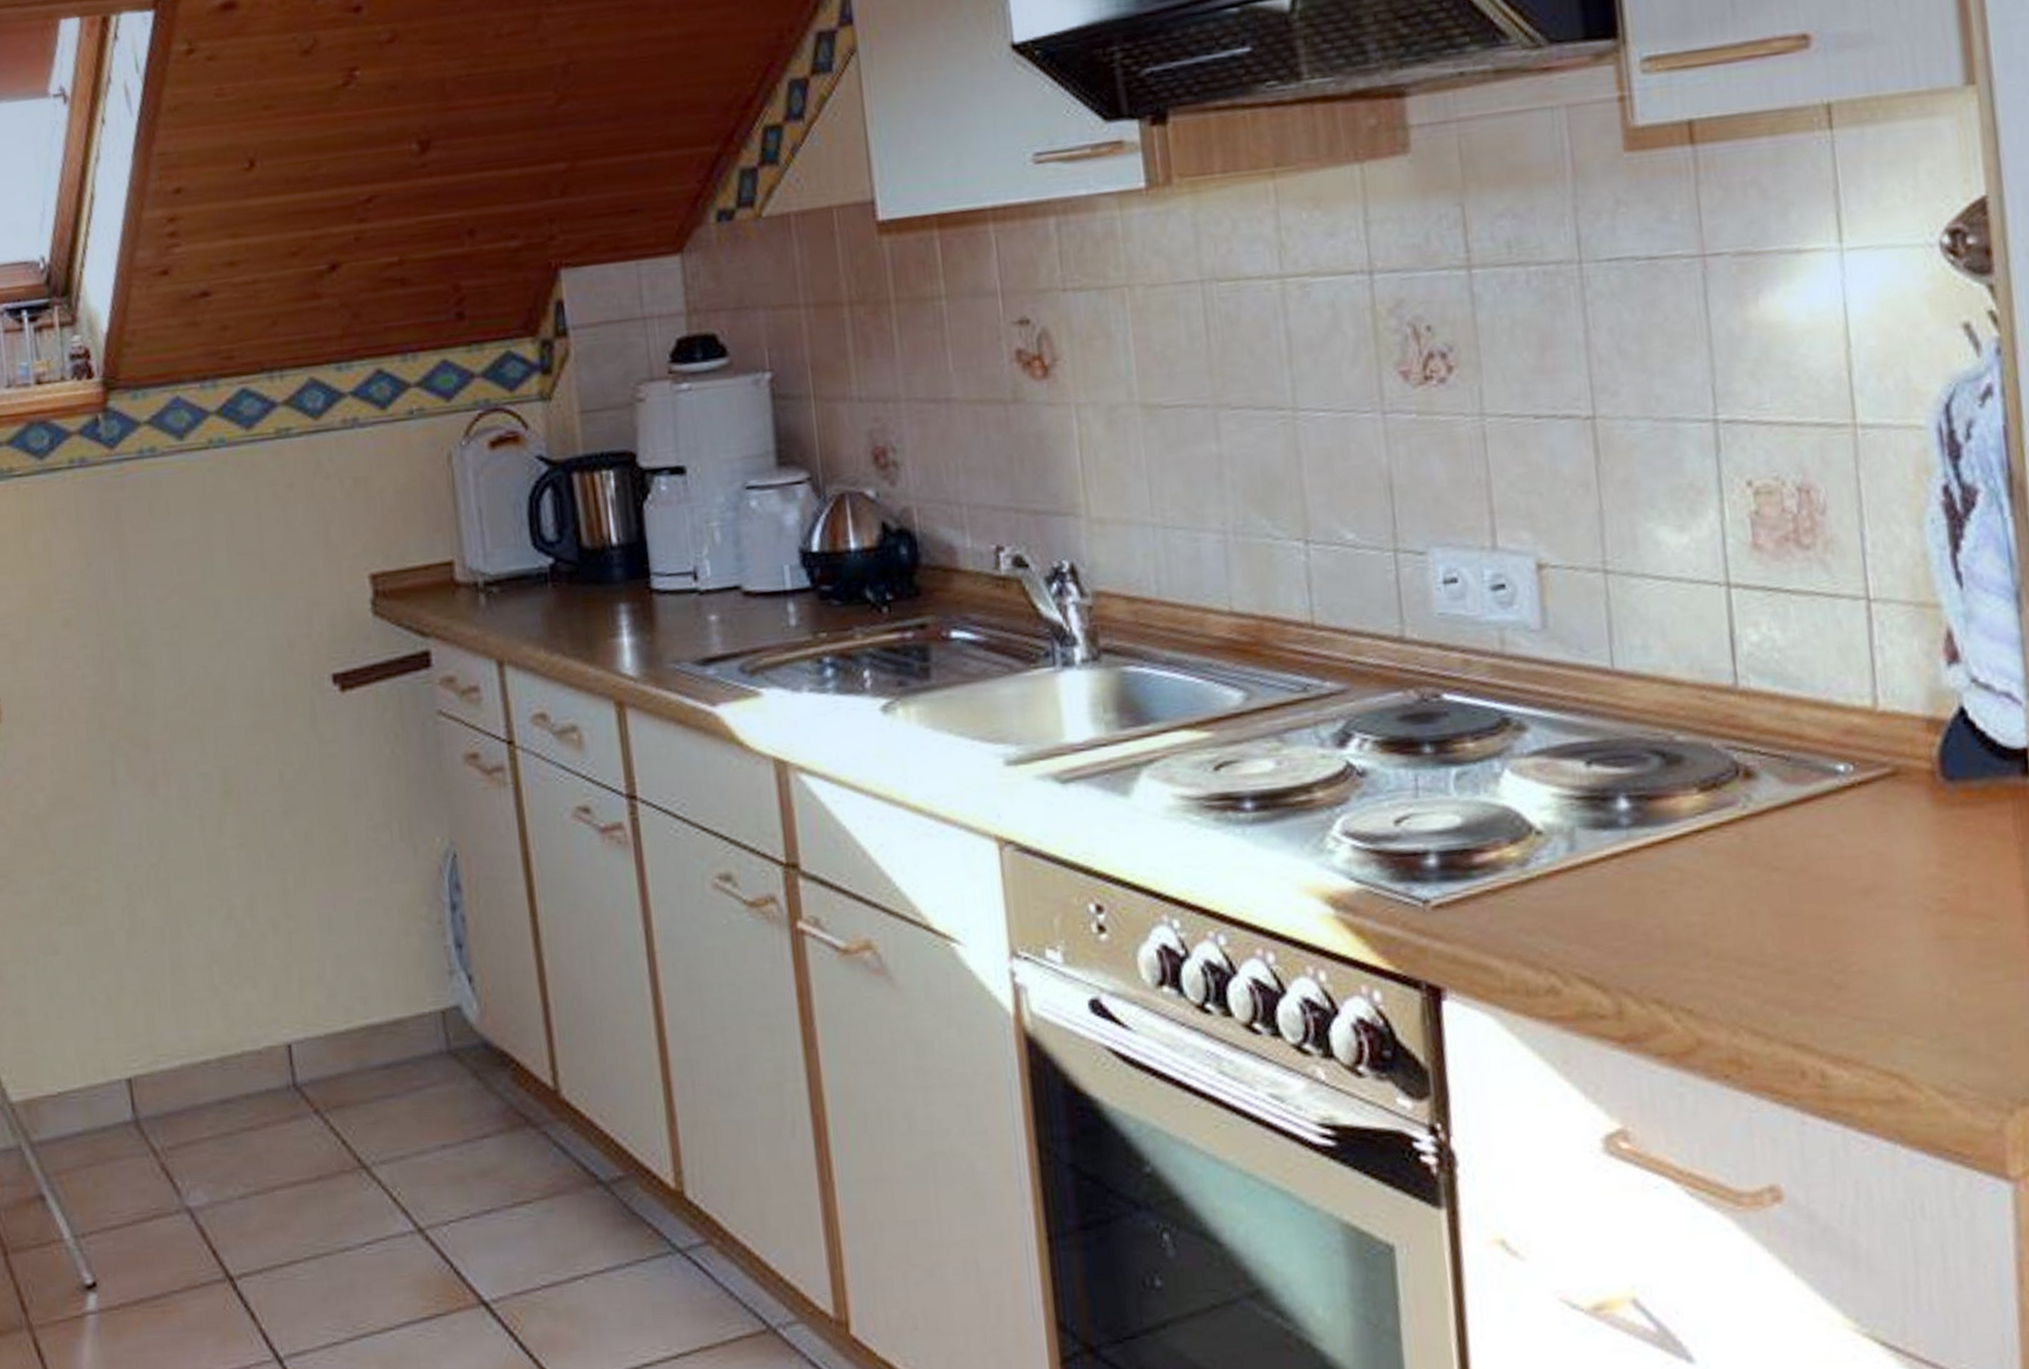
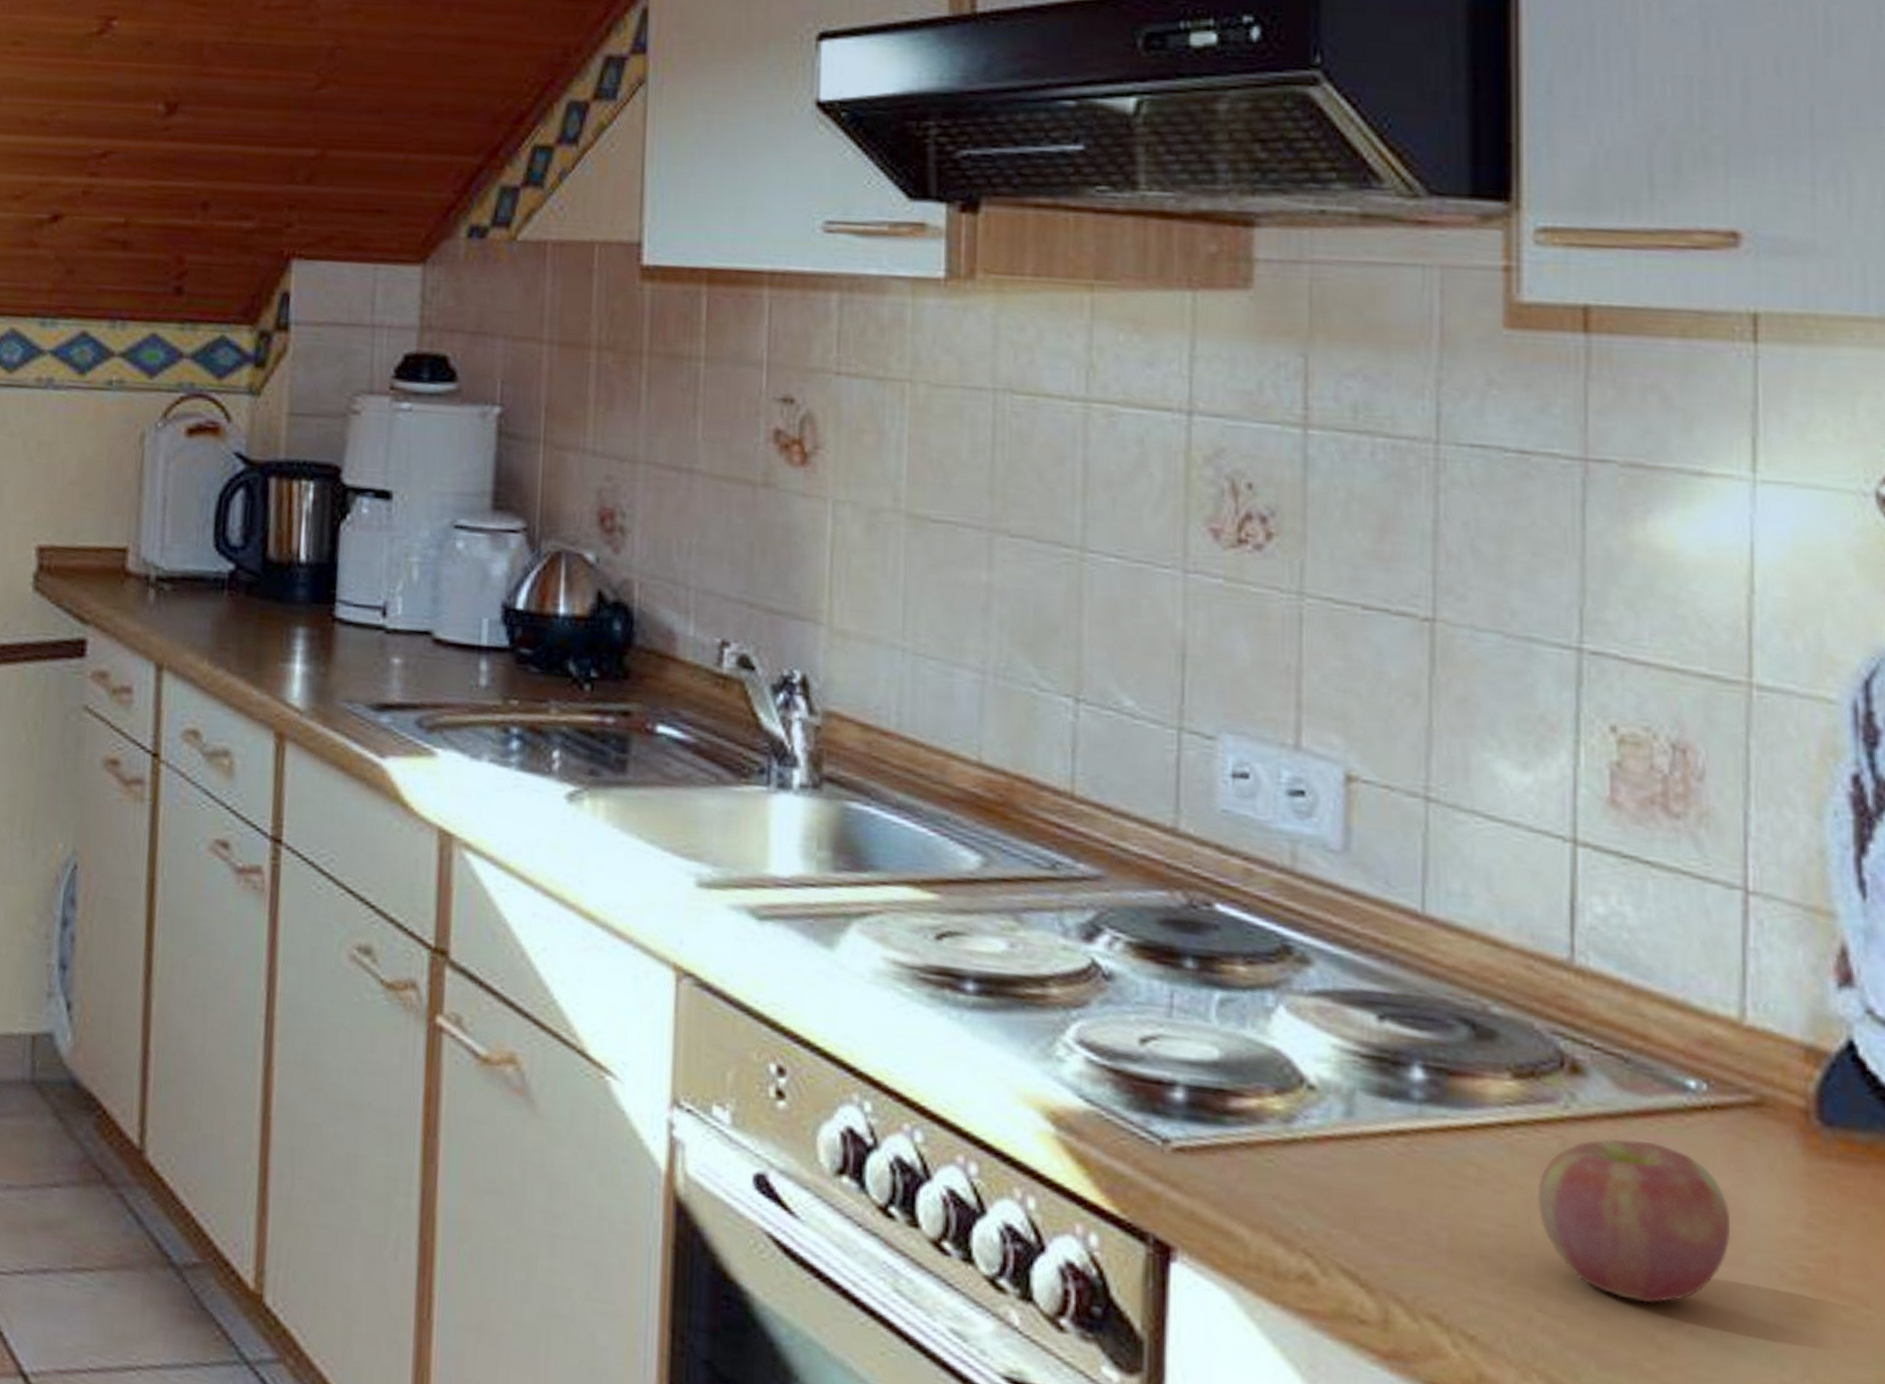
apple: none [1728,821,1883,954] -> present [1537,1139,1731,1303]

